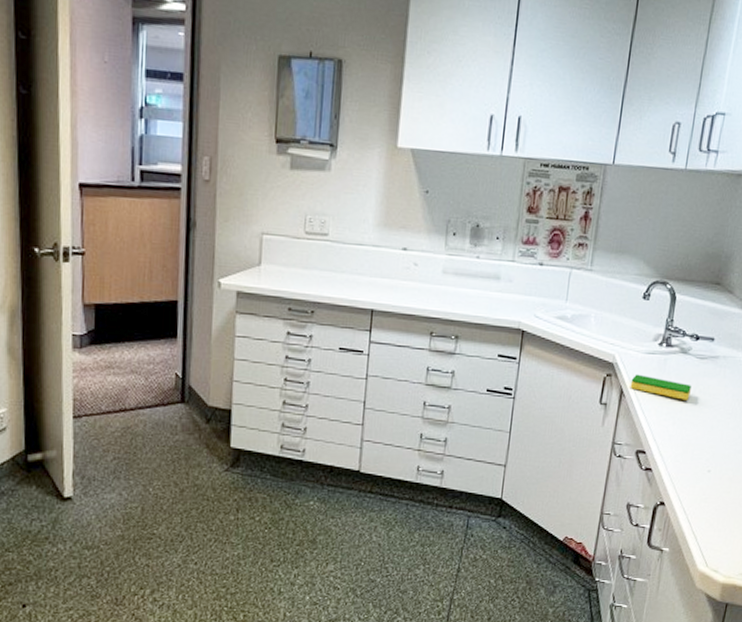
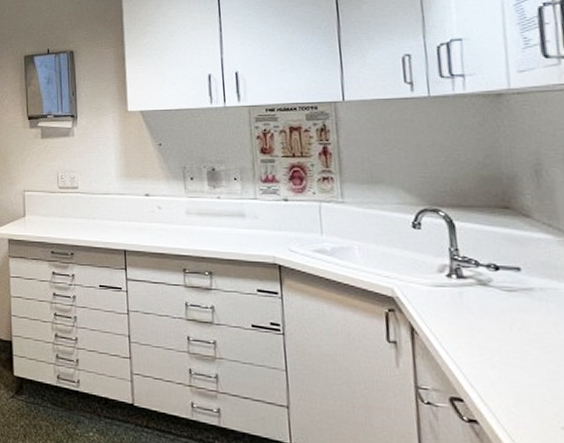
dish sponge: present [630,374,691,400] -> none [421,309,506,340]

